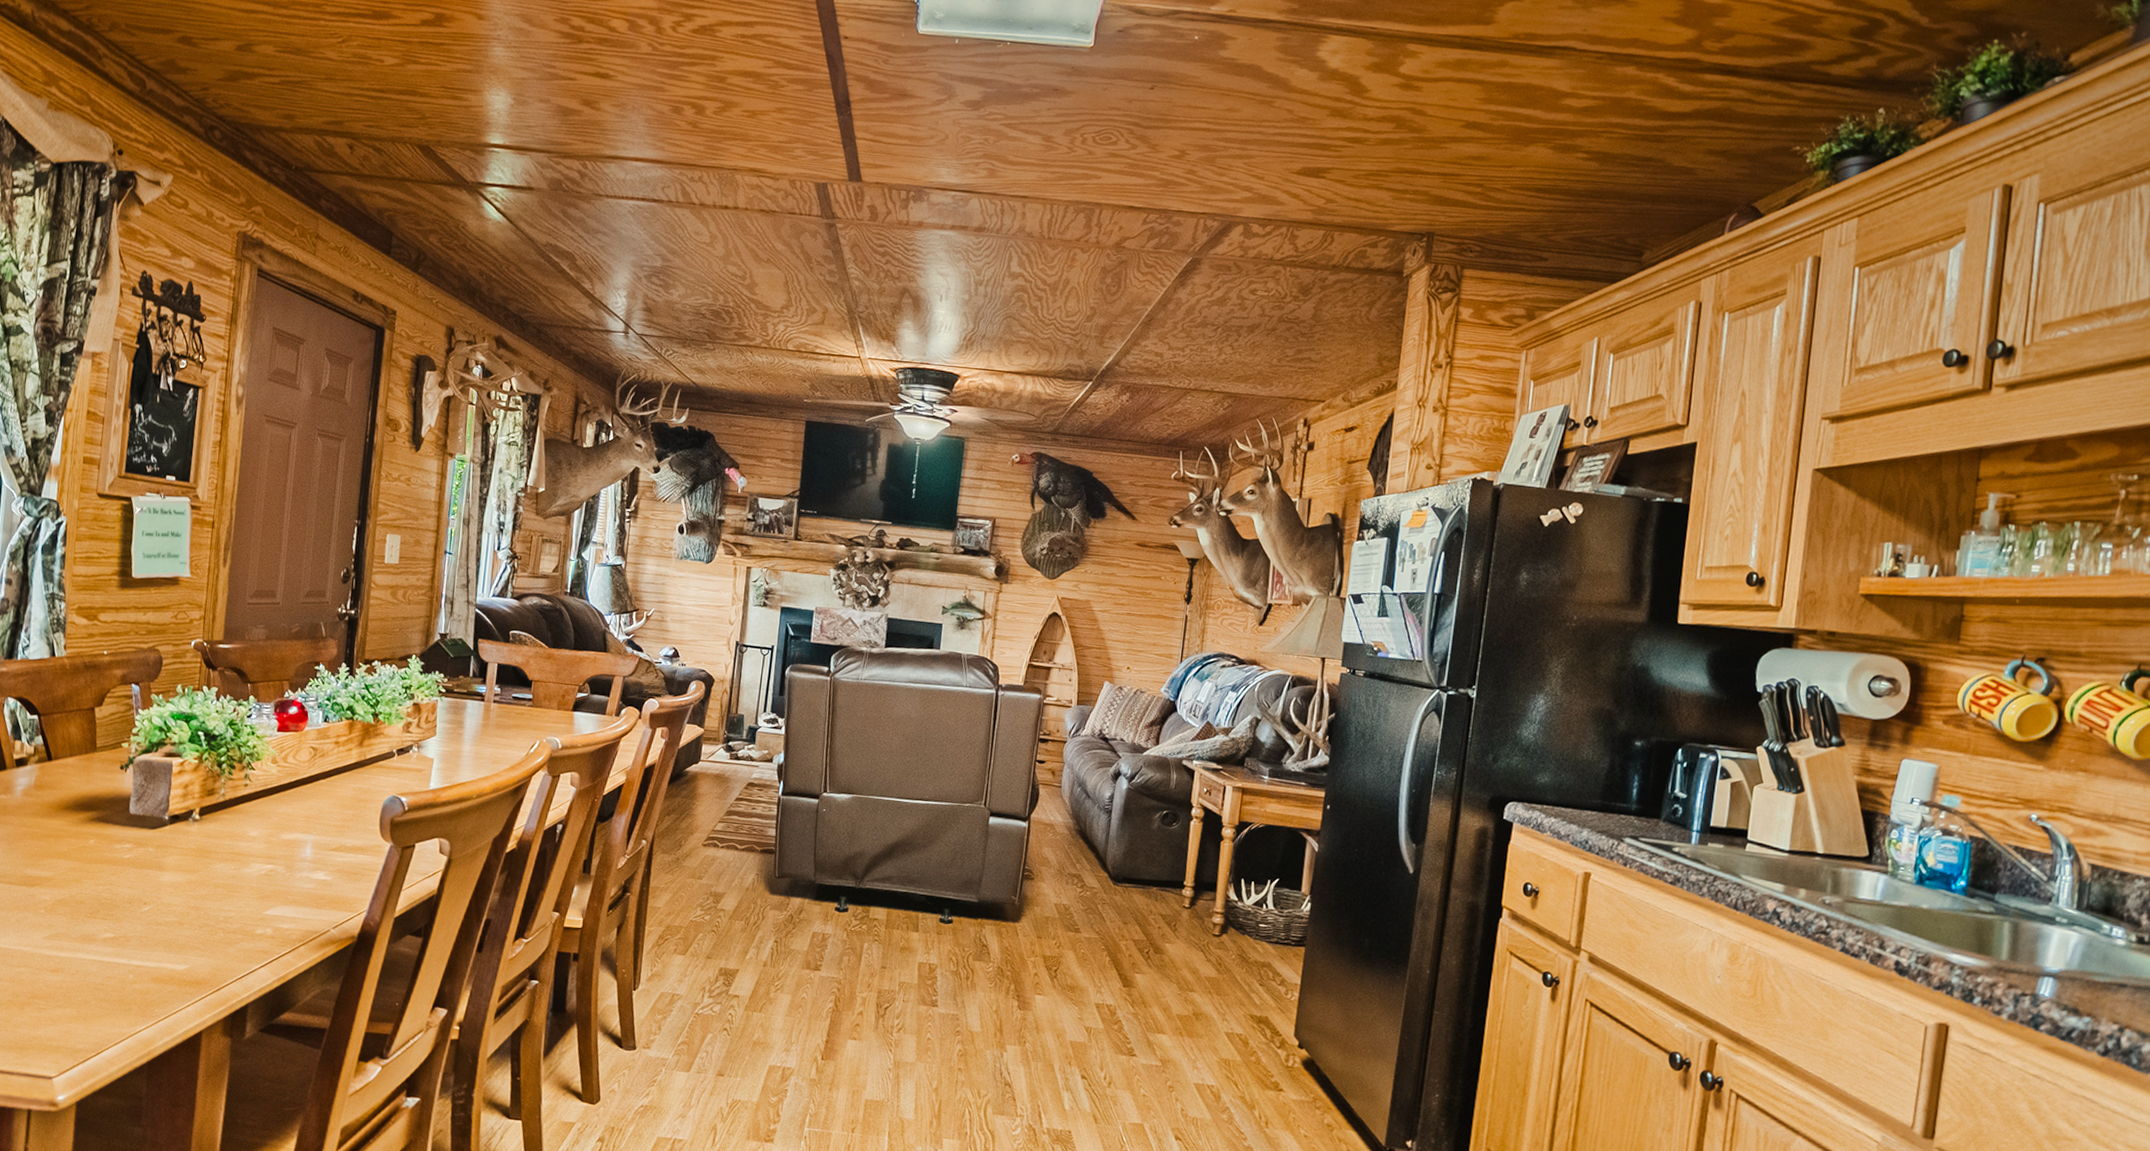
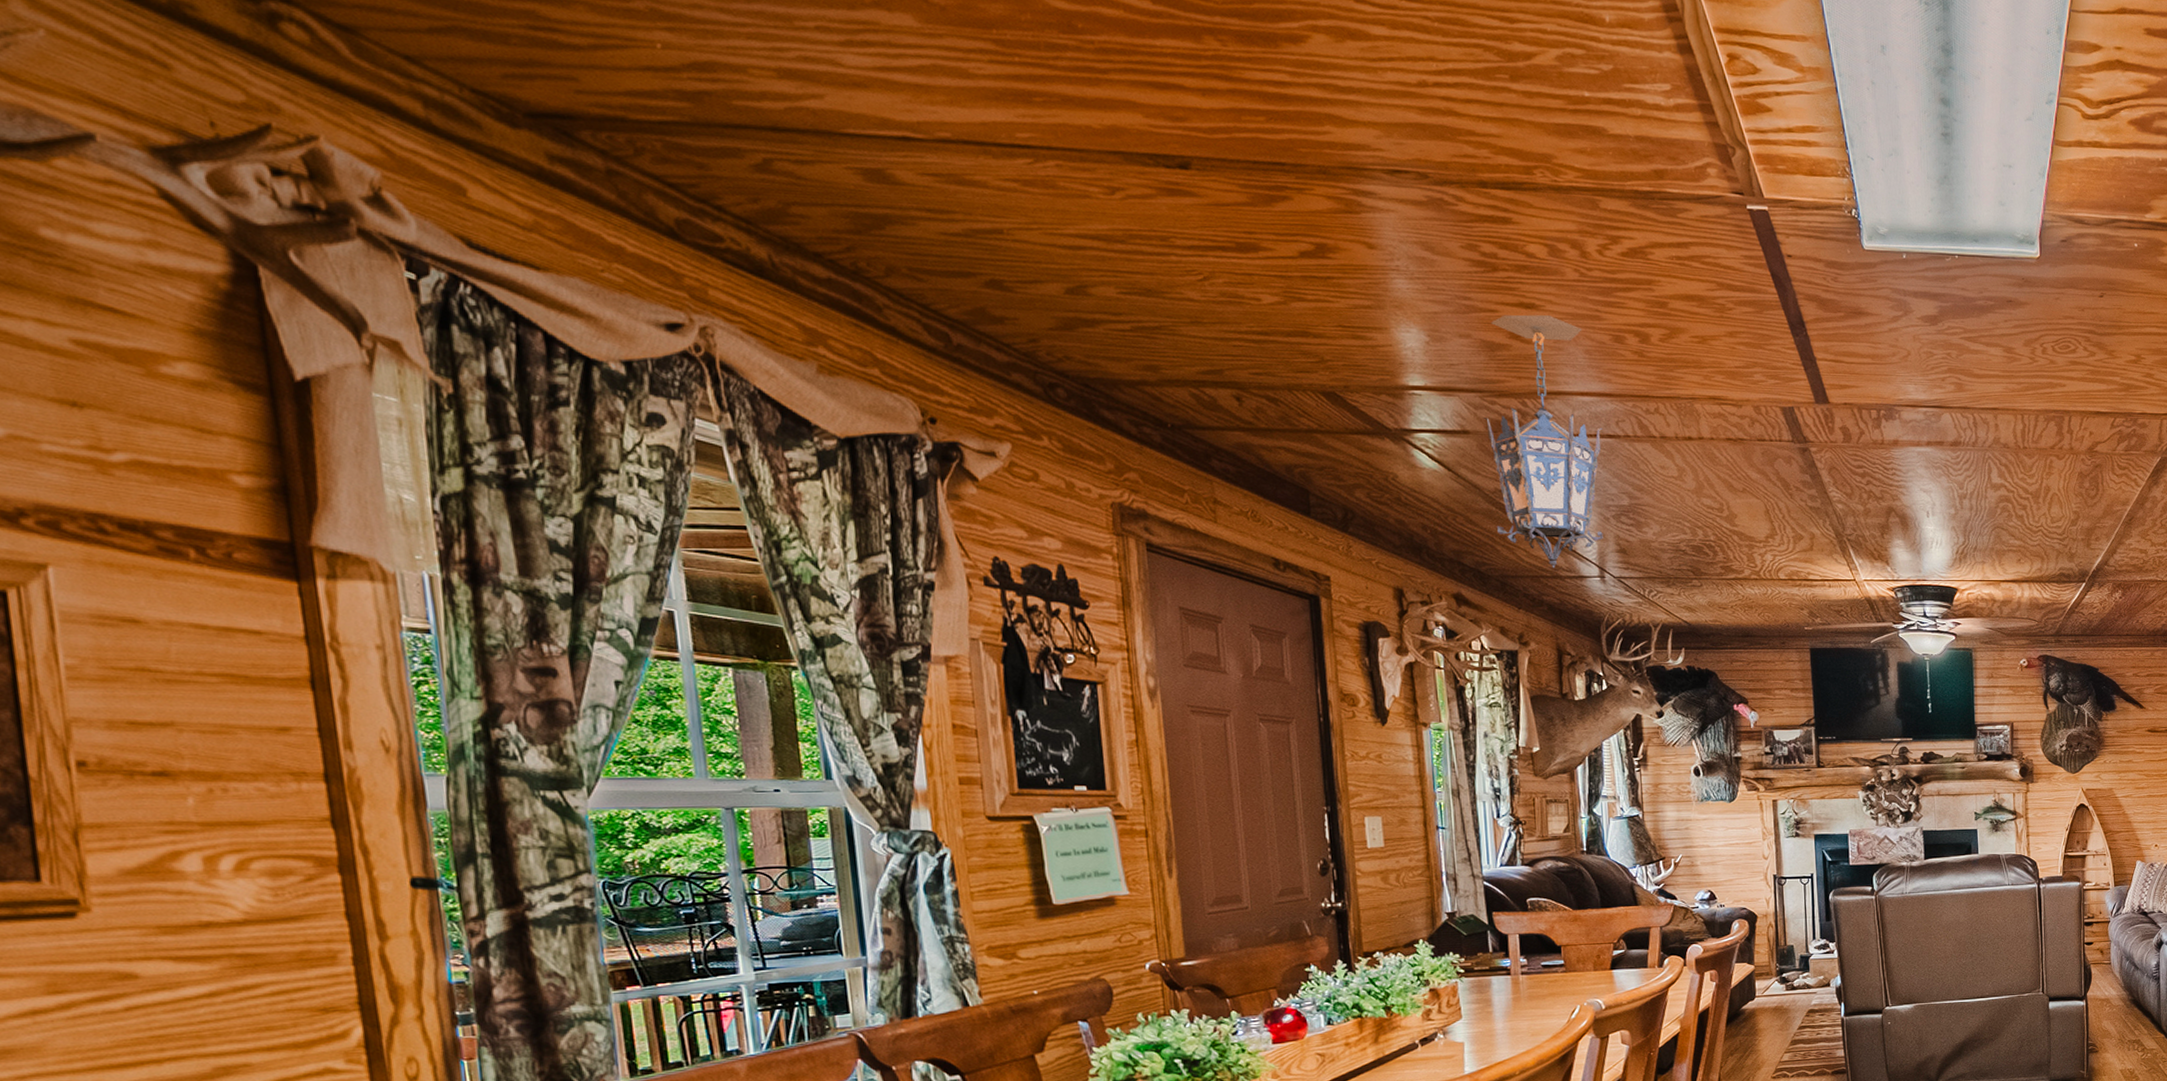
hanging lantern: none [542,83,649,321] -> present [1483,314,1603,568]

